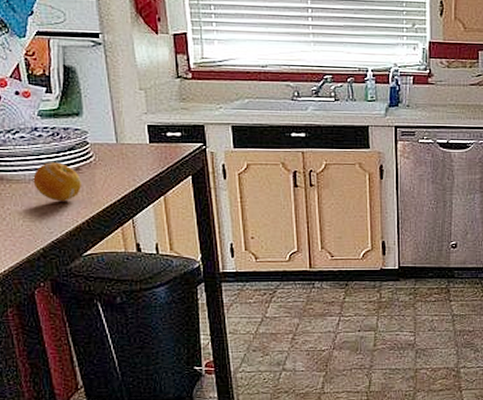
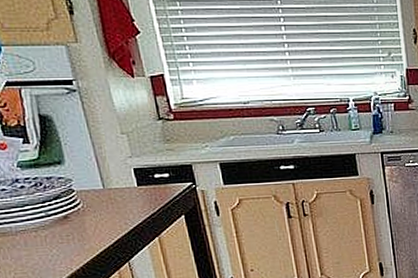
fruit: present [33,162,81,202] -> none [20,212,72,251]

